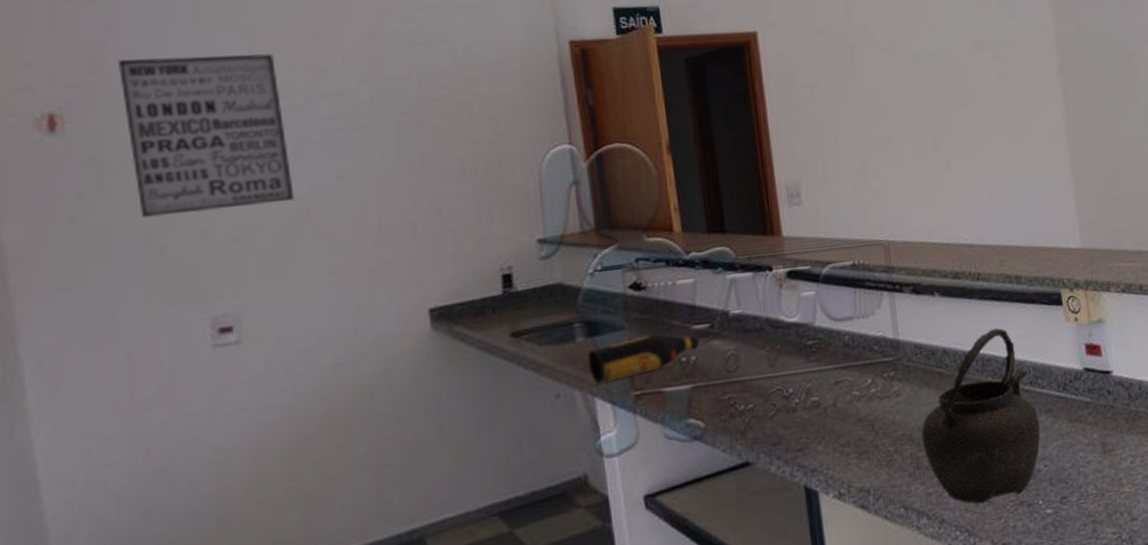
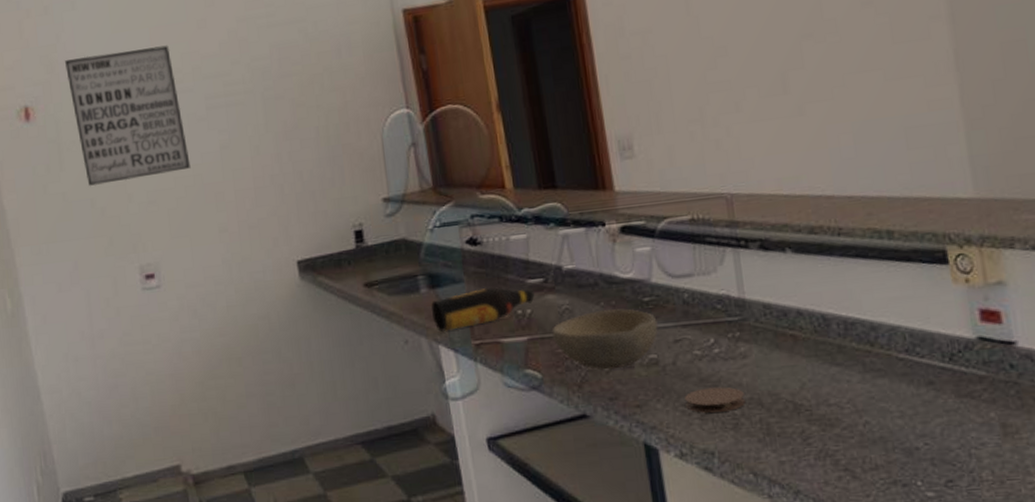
bowl: none [716,352,821,416] -> present [552,308,658,370]
coaster: none [844,425,898,452] -> present [685,386,745,413]
kettle: present [921,328,1041,504] -> none [772,288,919,478]

